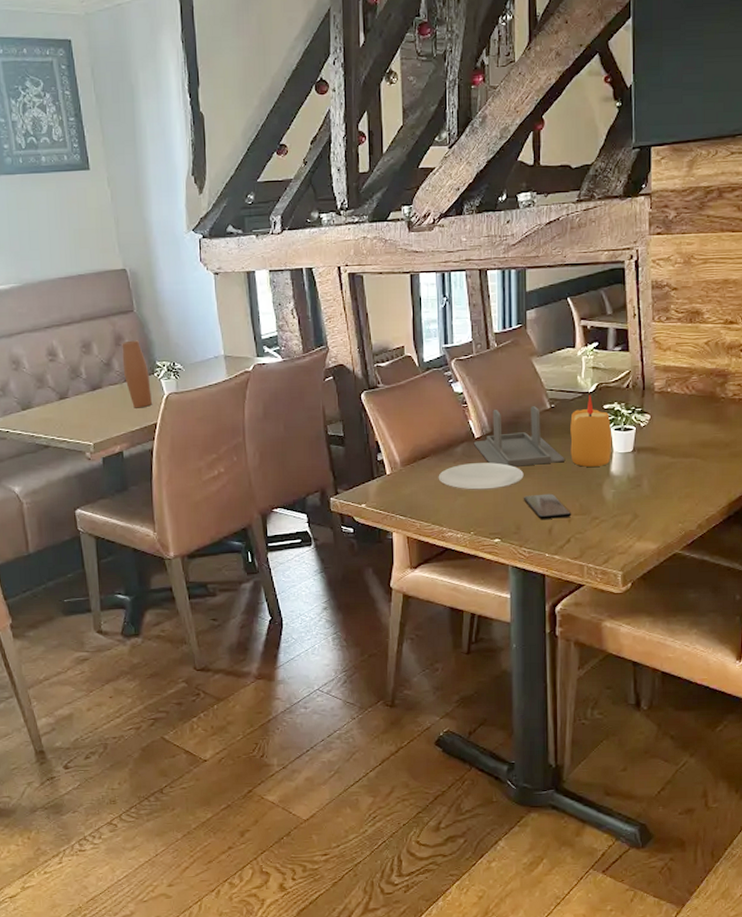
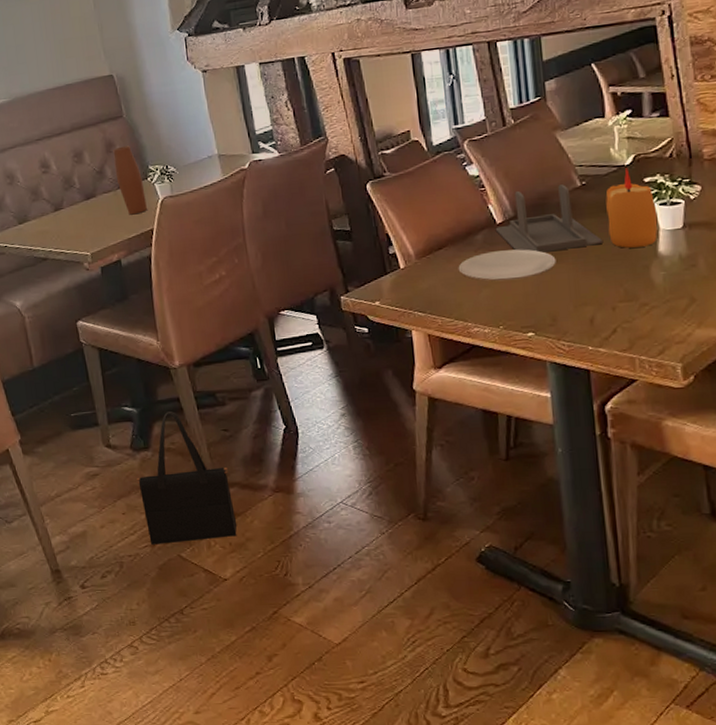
tote bag: none [126,599,220,727] -> present [137,410,237,545]
smartphone: present [523,493,572,519] -> none [557,279,616,309]

